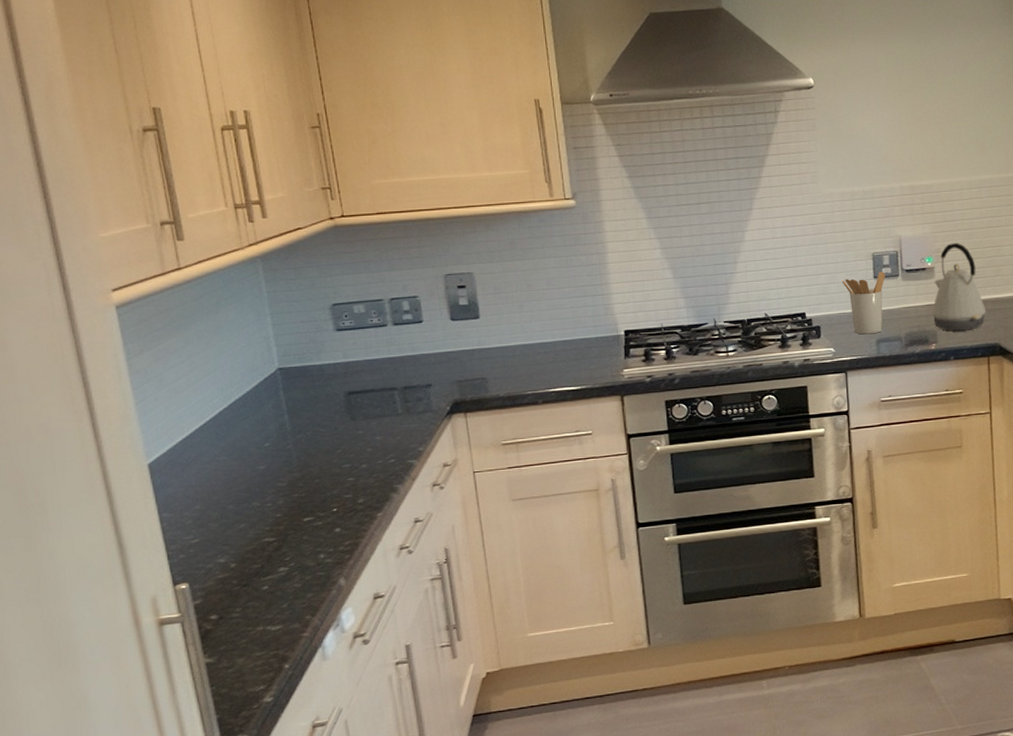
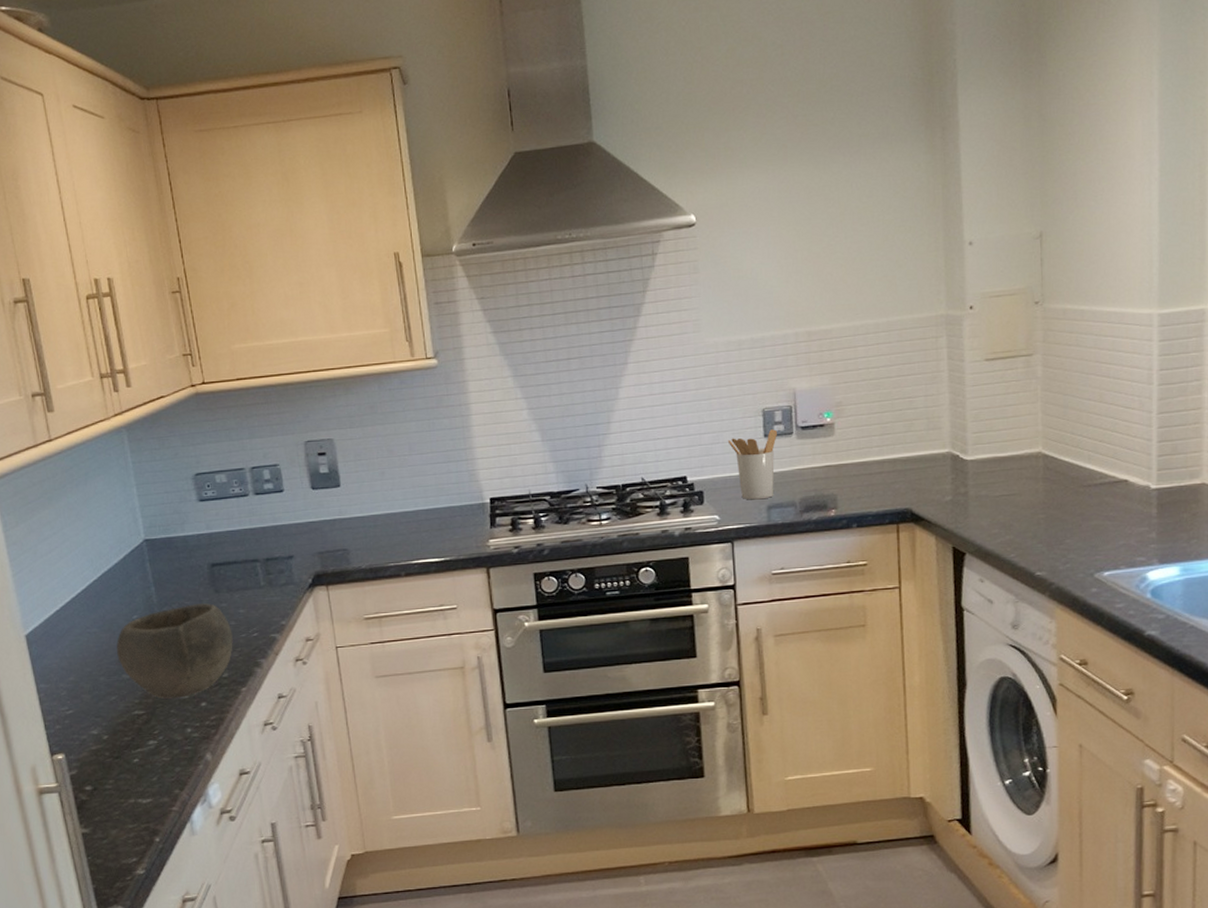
bowl: none [247,431,369,526] -> present [116,603,233,699]
kettle: present [932,242,986,331] -> none [831,394,896,495]

